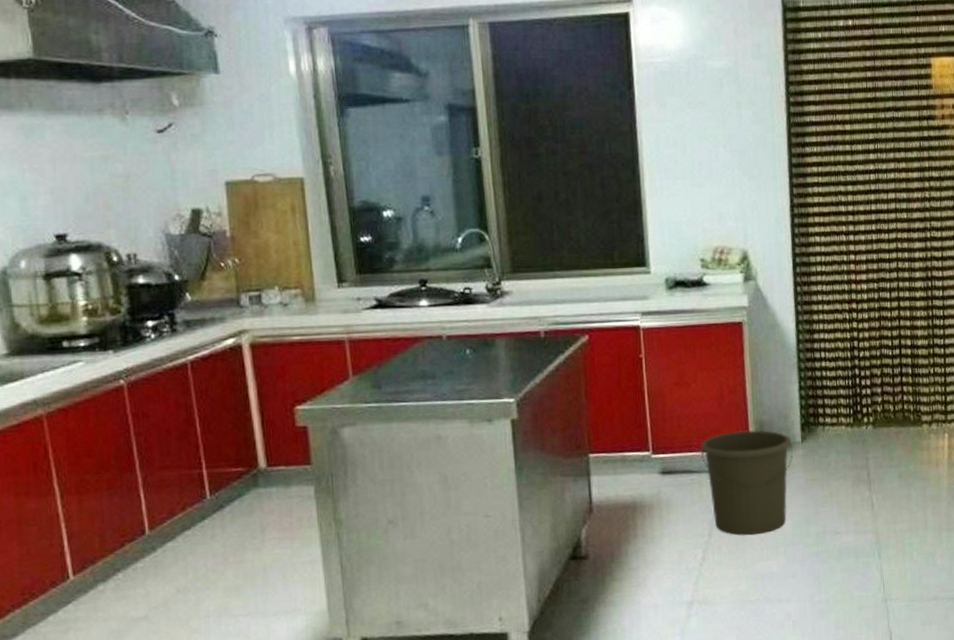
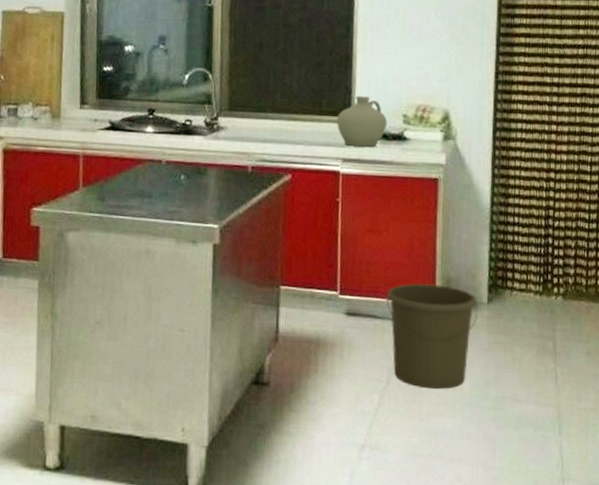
ceramic jug: none [631,242,685,298] -> present [336,95,388,147]

